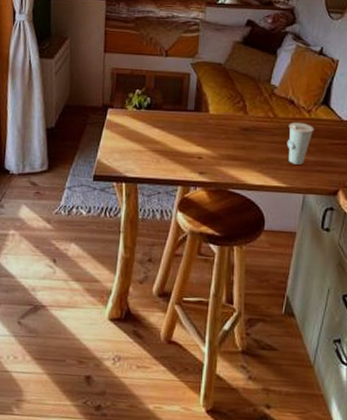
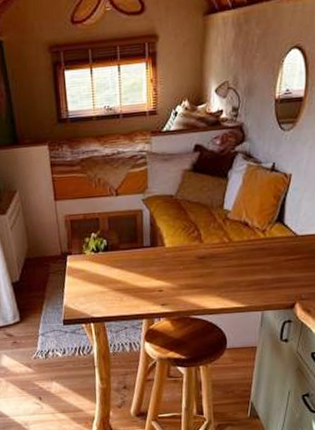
cup: present [287,122,314,165] -> none [243,243,270,285]

